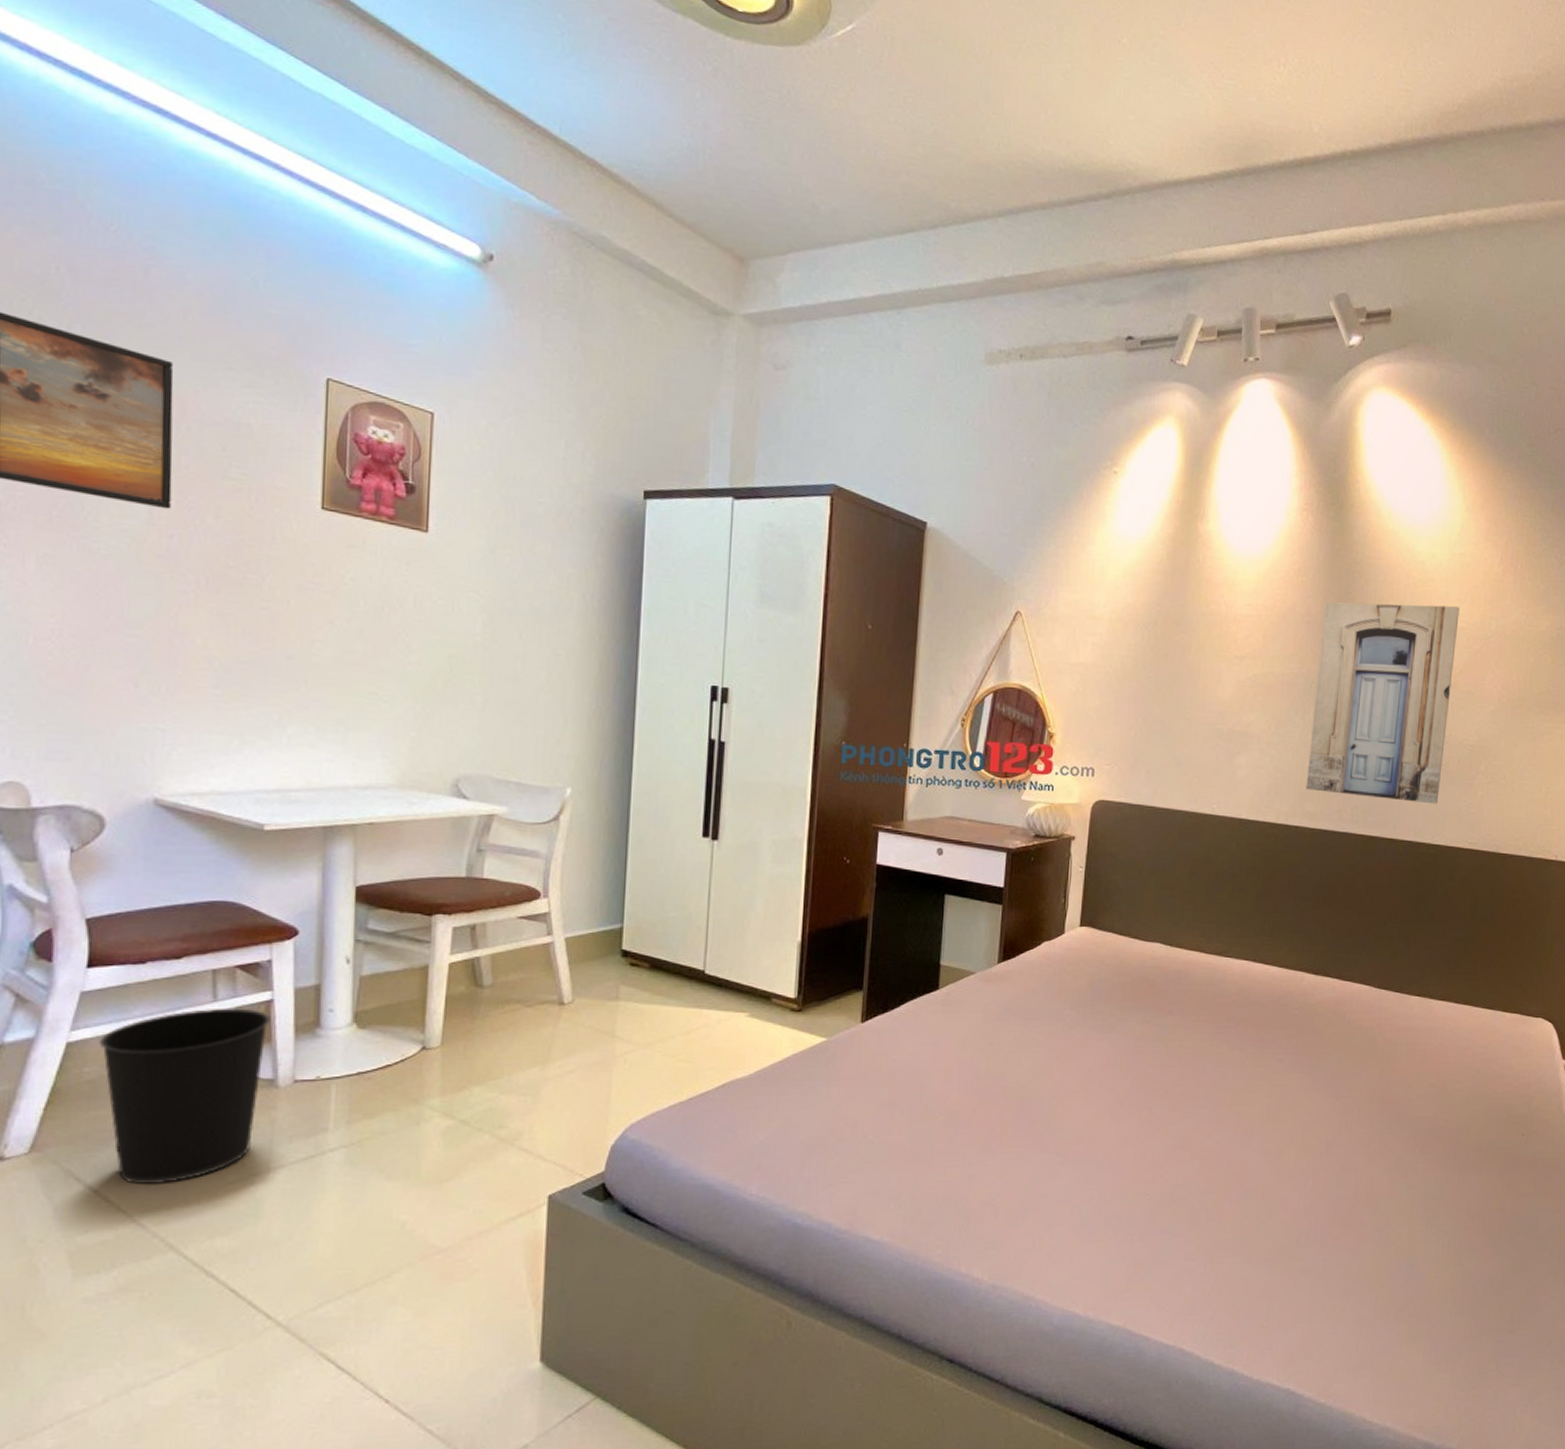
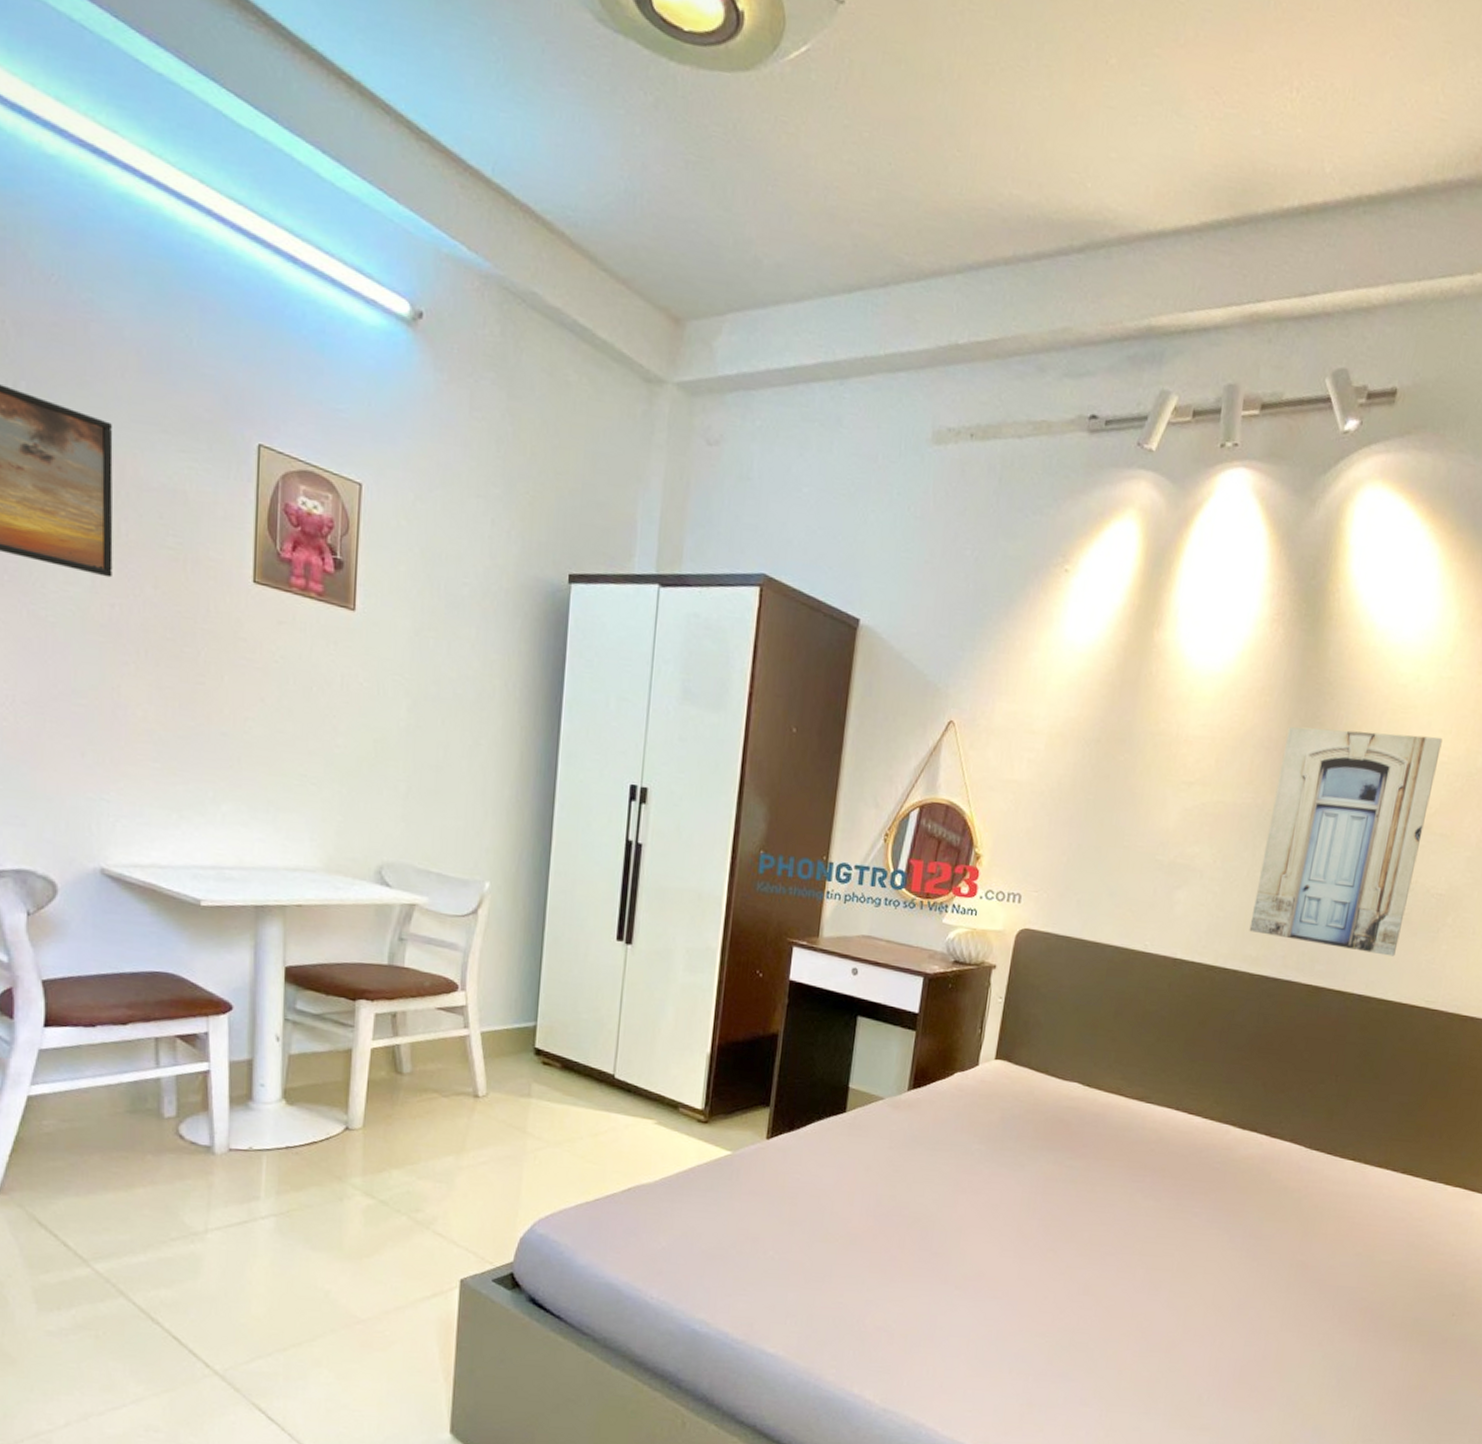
wastebasket: present [99,1008,271,1185] -> none [56,1074,208,1235]

